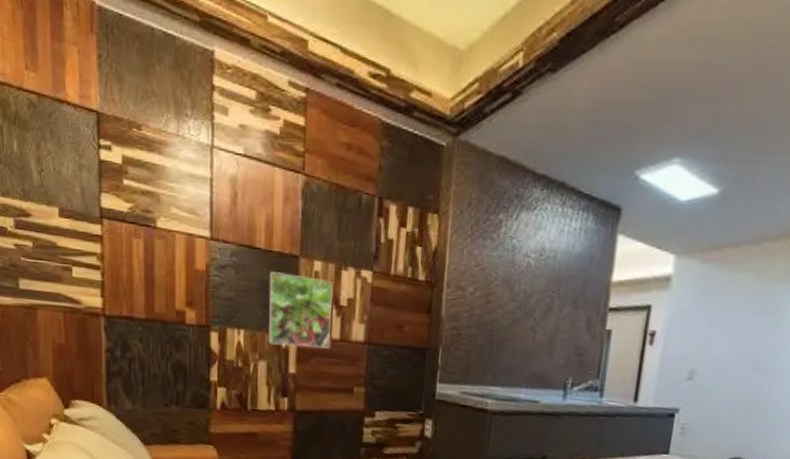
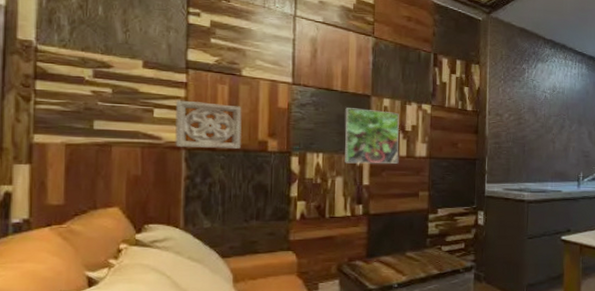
wall ornament: none [93,256,158,320] -> present [175,100,242,150]

